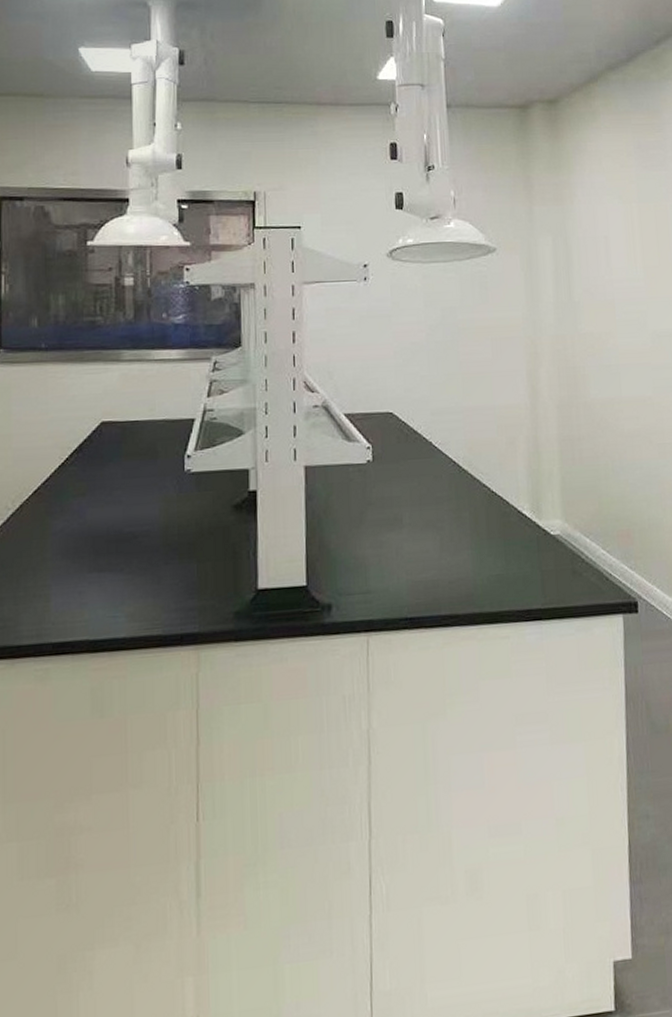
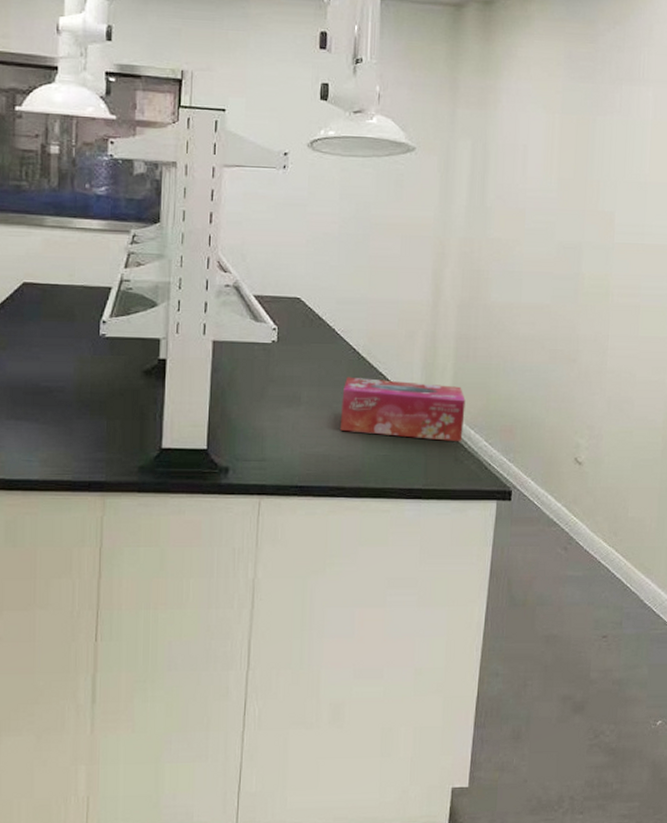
tissue box: none [446,491,578,553] -> present [339,376,466,442]

